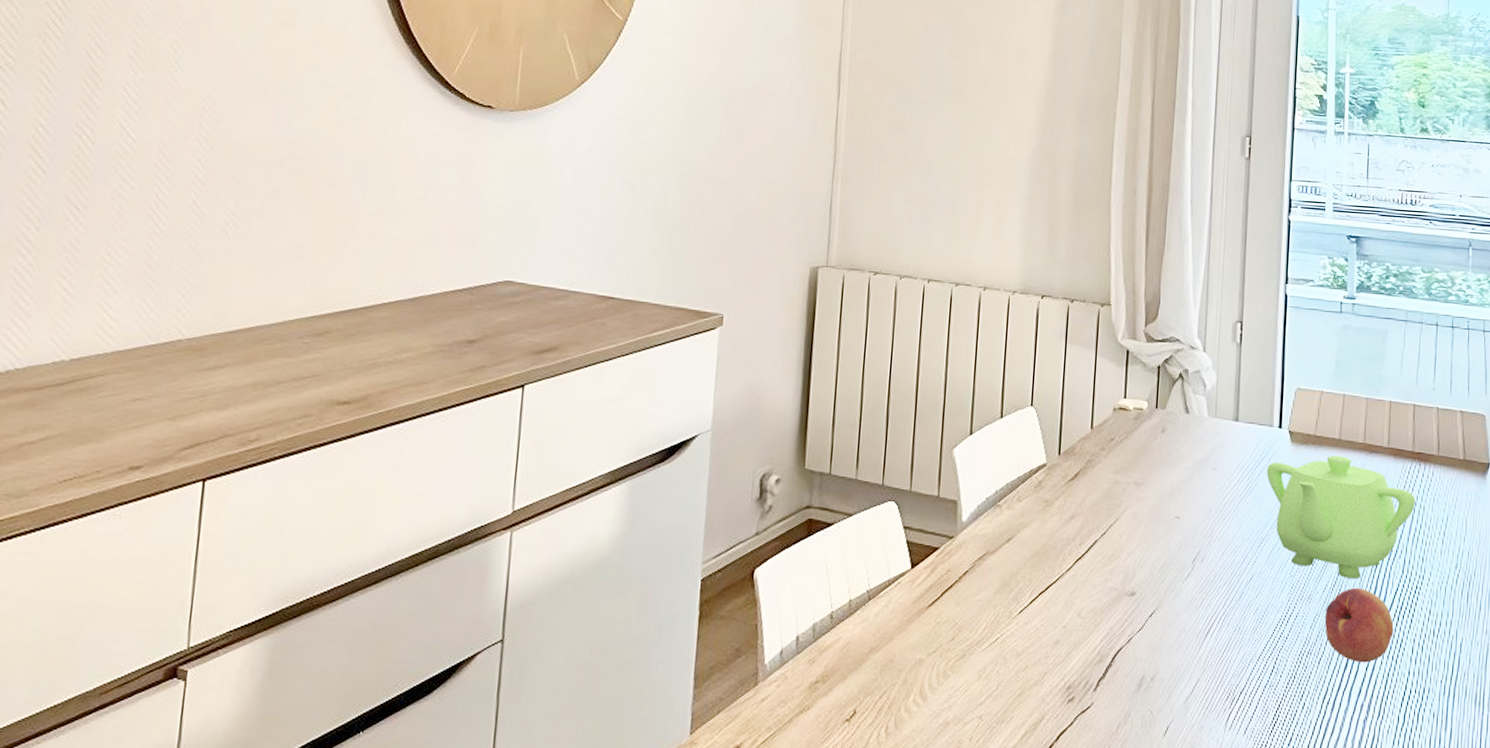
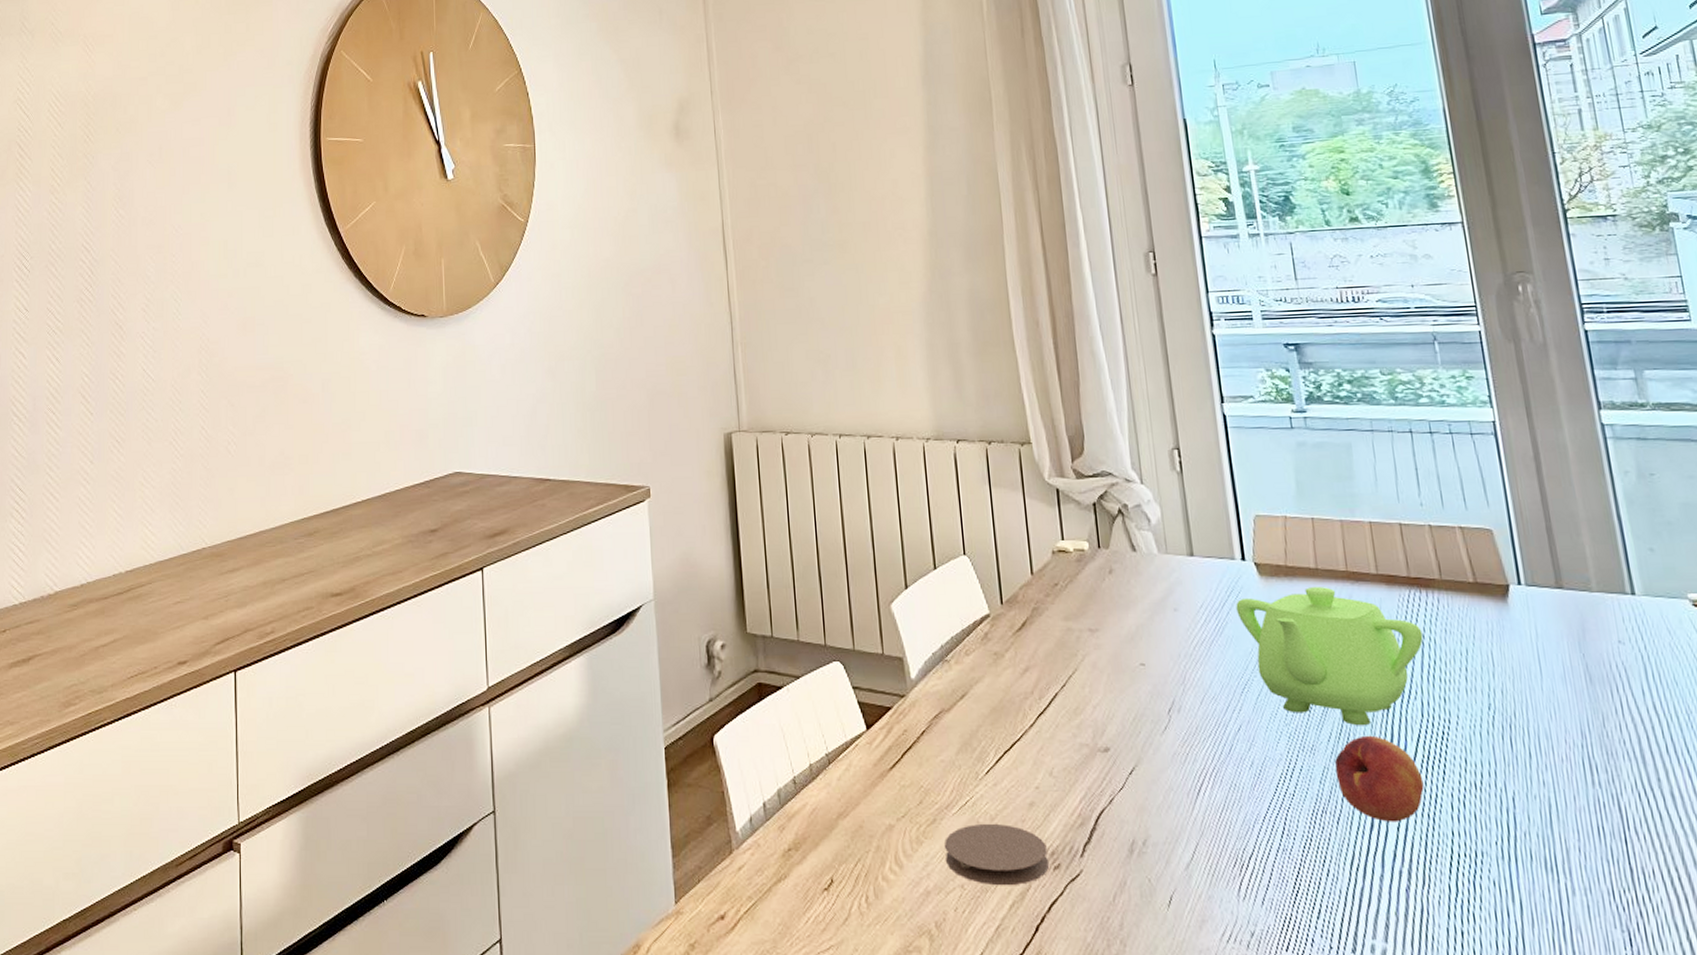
coaster: none [969,659,1065,717] -> present [944,823,1049,886]

